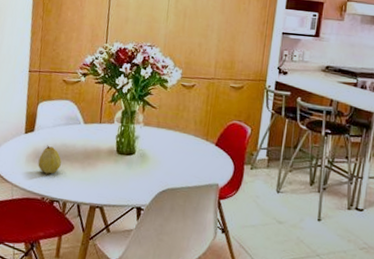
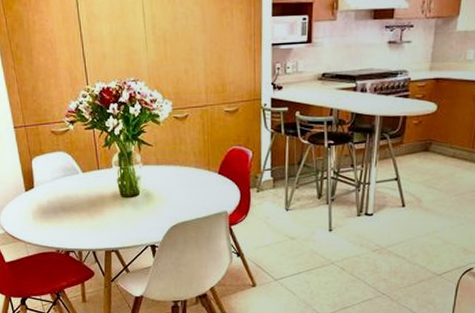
fruit: present [38,145,62,174] -> none [45,199,68,227]

